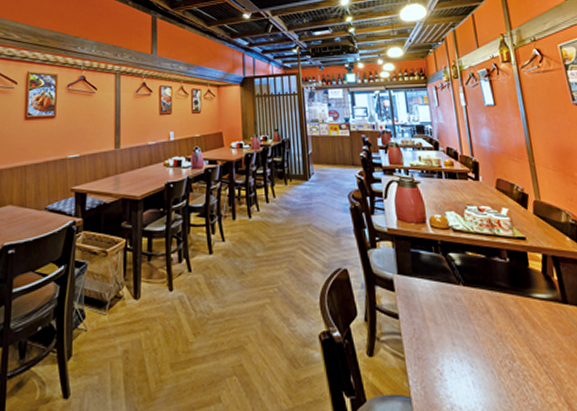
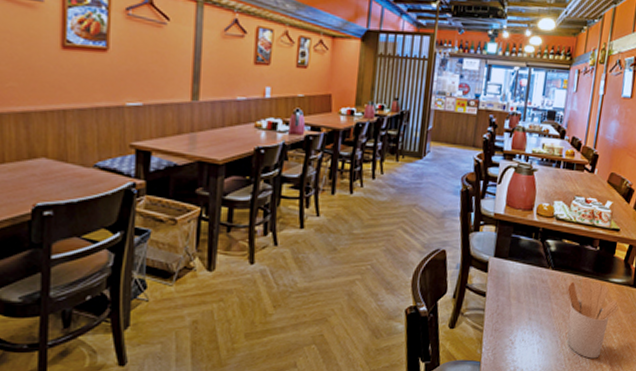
utensil holder: none [486,293,554,394] -> present [567,277,619,359]

